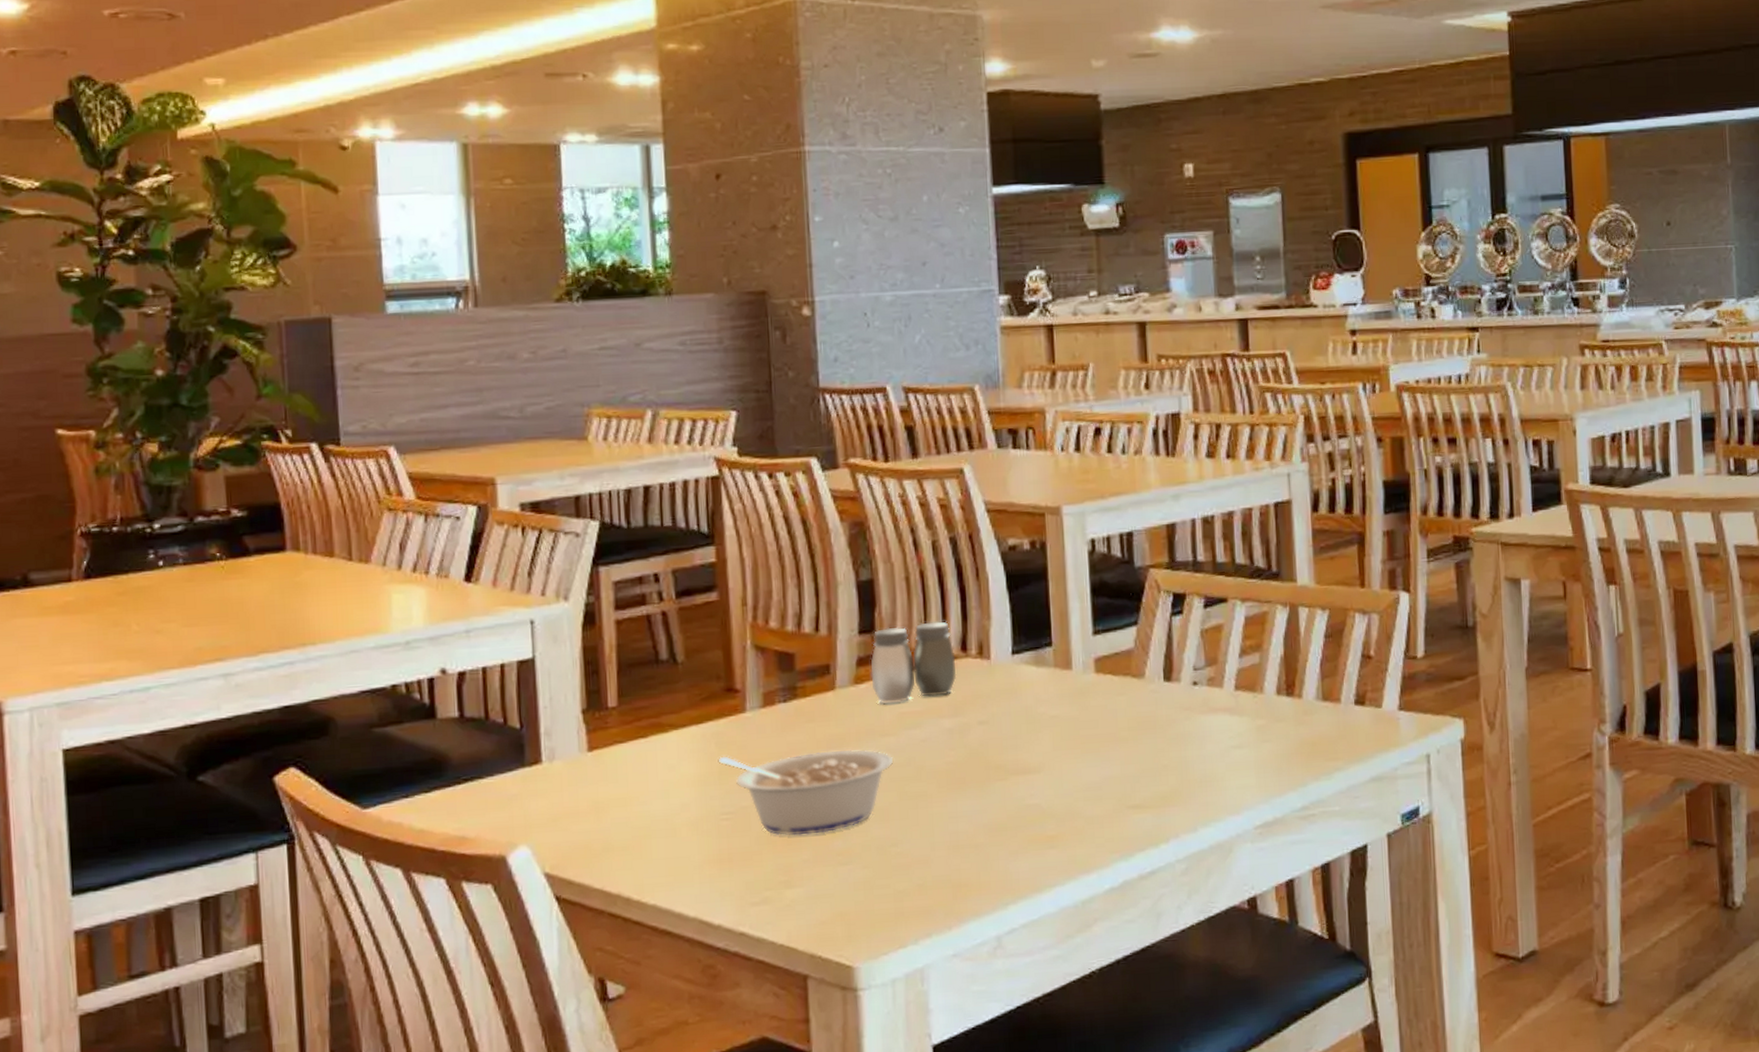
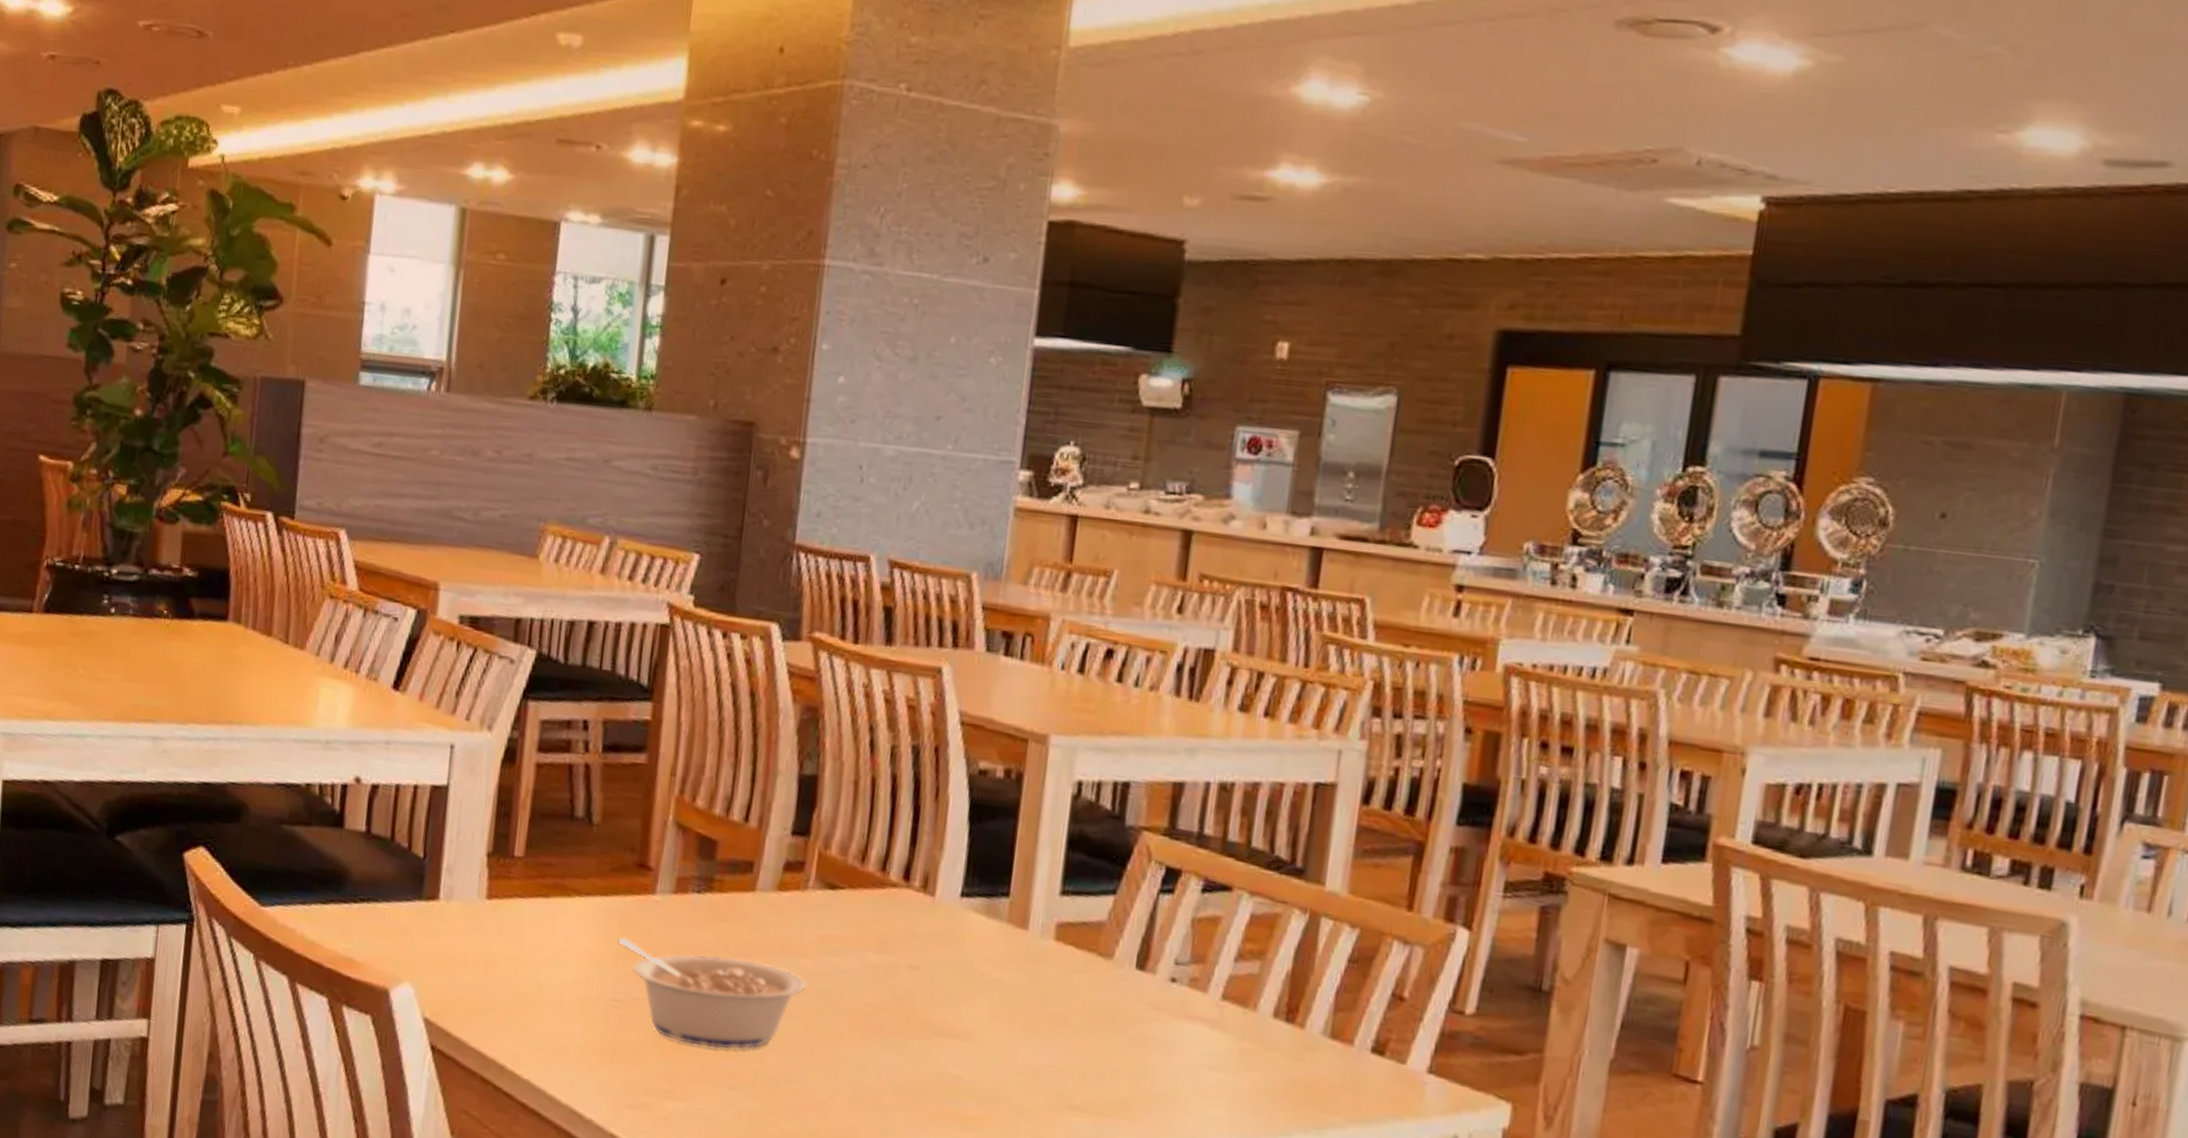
salt and pepper shaker: present [870,621,957,705] -> none [796,833,896,927]

